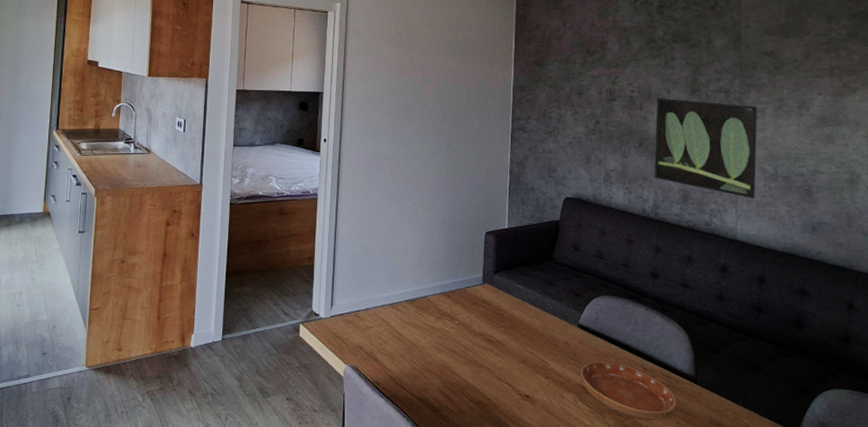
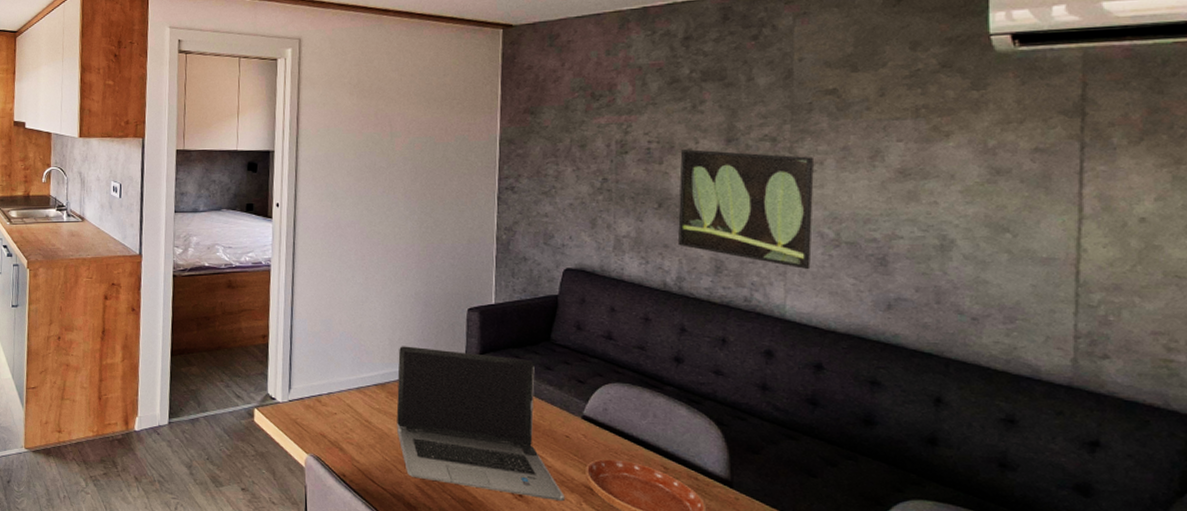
laptop computer: none [424,266,564,401] -> present [396,346,565,502]

